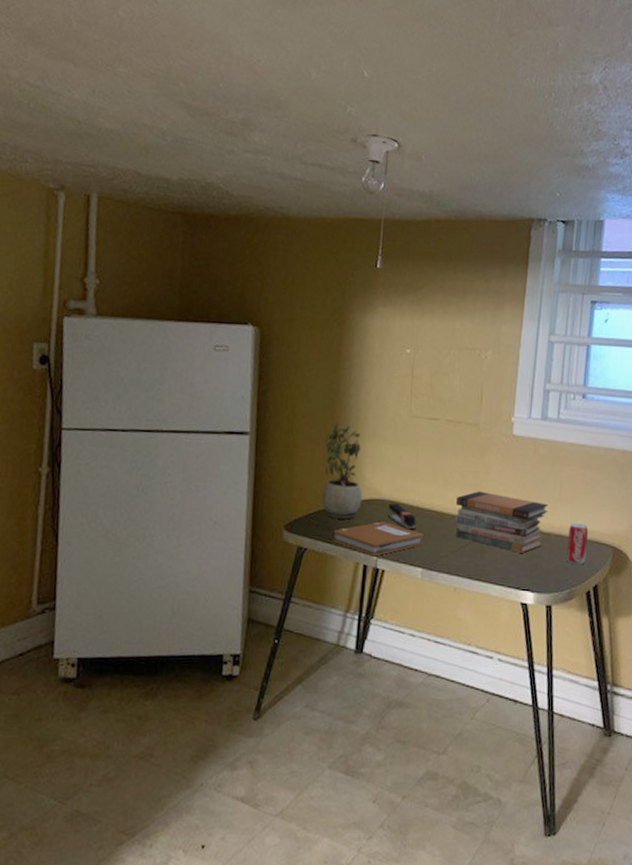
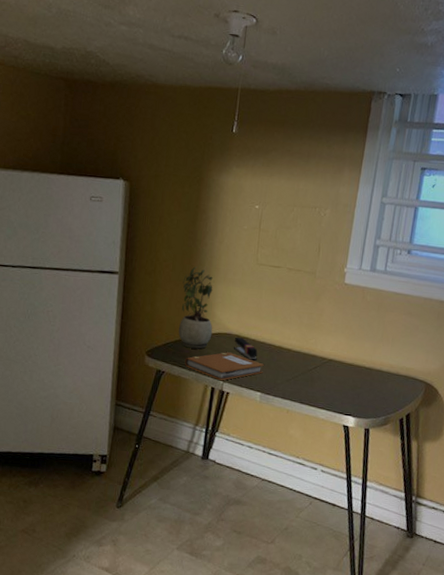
book stack: present [454,491,548,553] -> none [290,330,372,384]
beverage can: present [567,524,589,565] -> none [385,361,406,397]

